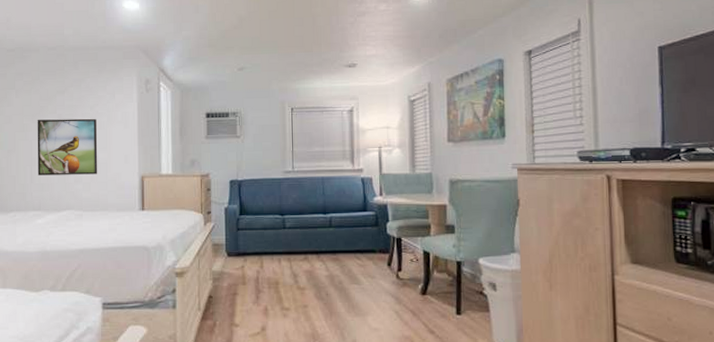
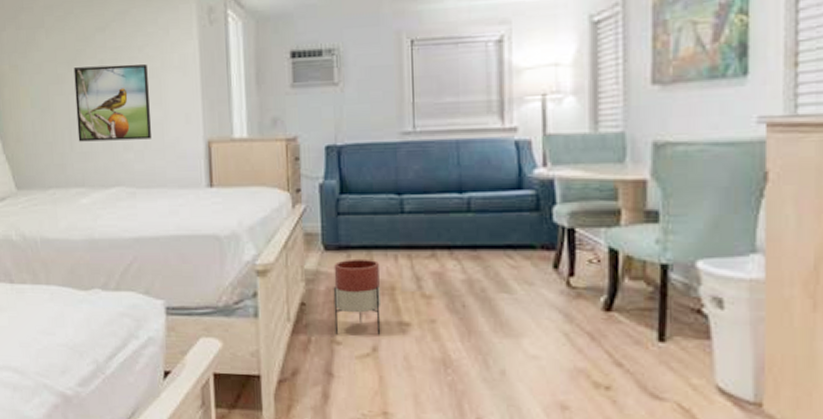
planter: none [233,262,269,319] -> present [333,258,382,335]

